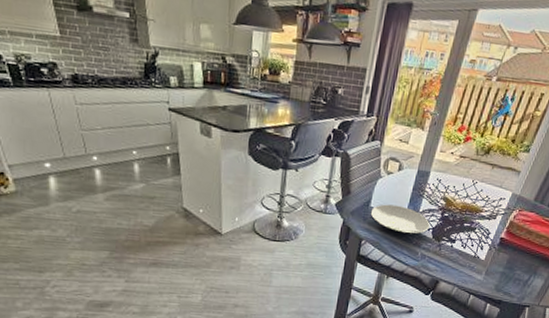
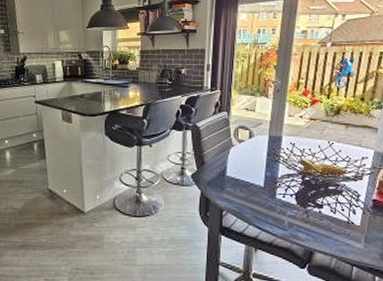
plate: present [370,204,431,235] -> none [227,172,292,202]

